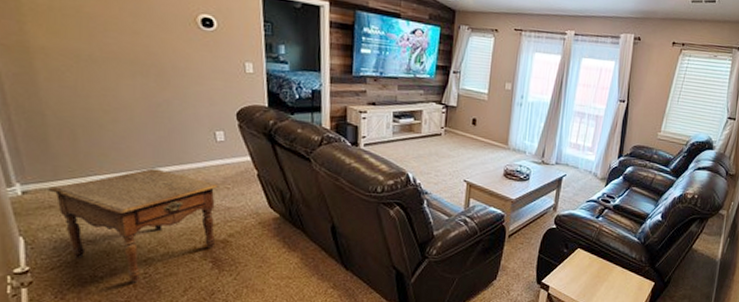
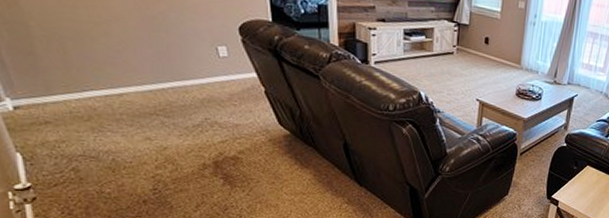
side table: present [48,168,219,283] -> none [41,84,226,199]

